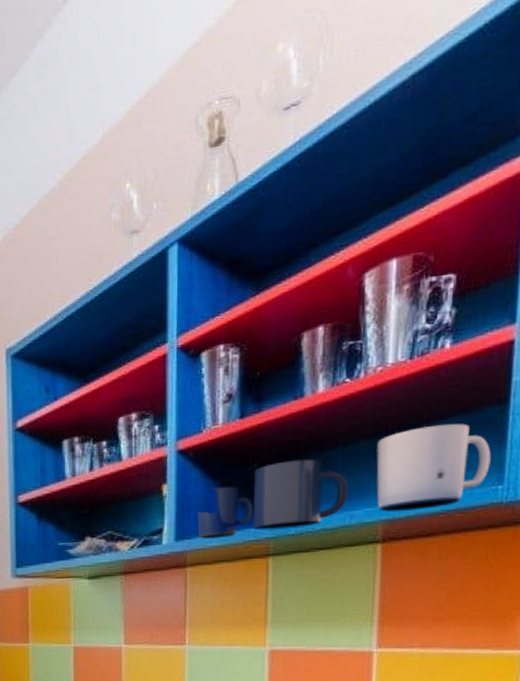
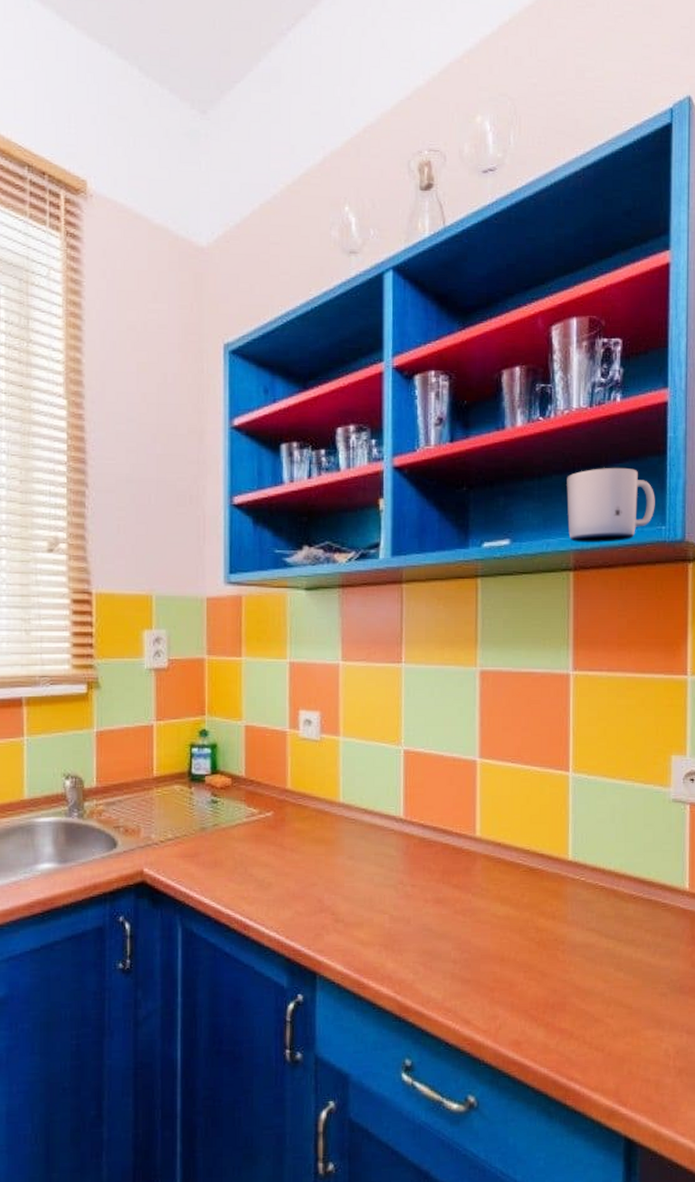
mug: present [198,486,254,539] -> none [413,506,464,556]
mug: present [252,459,349,531] -> none [462,487,545,552]

